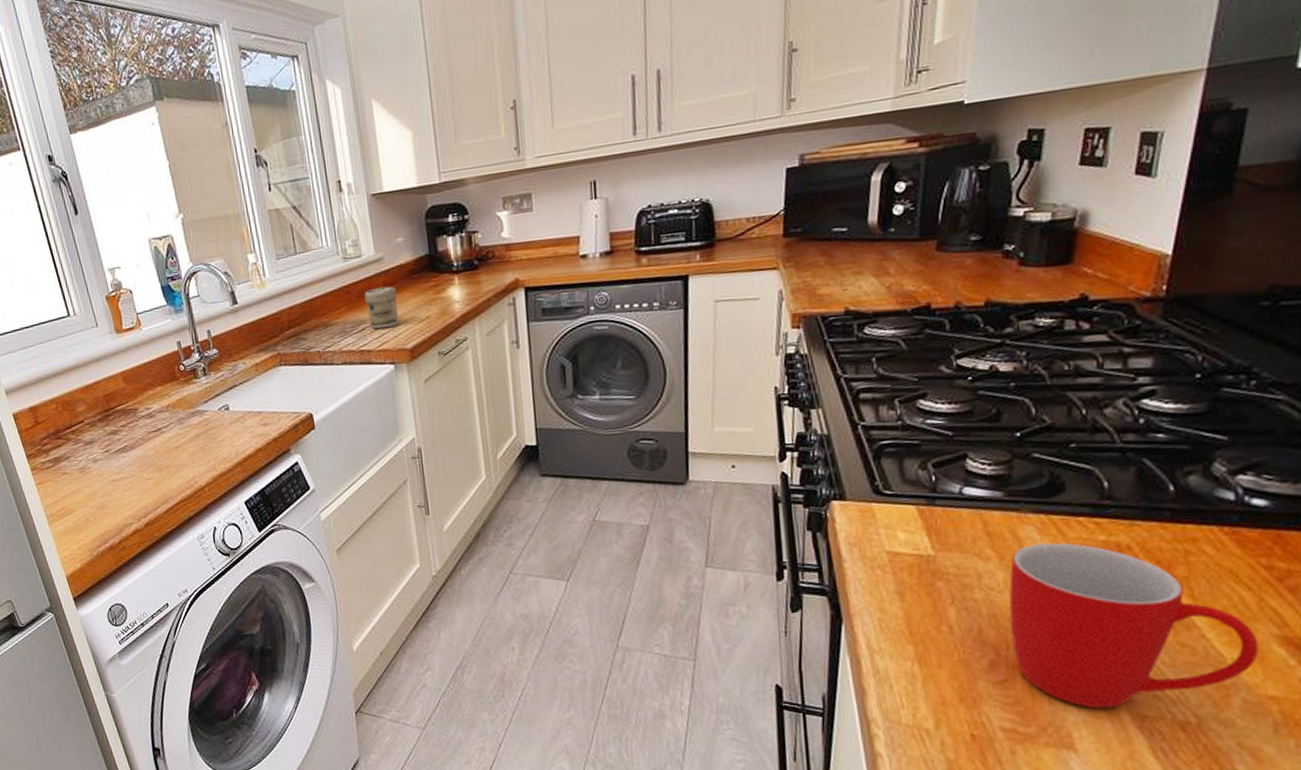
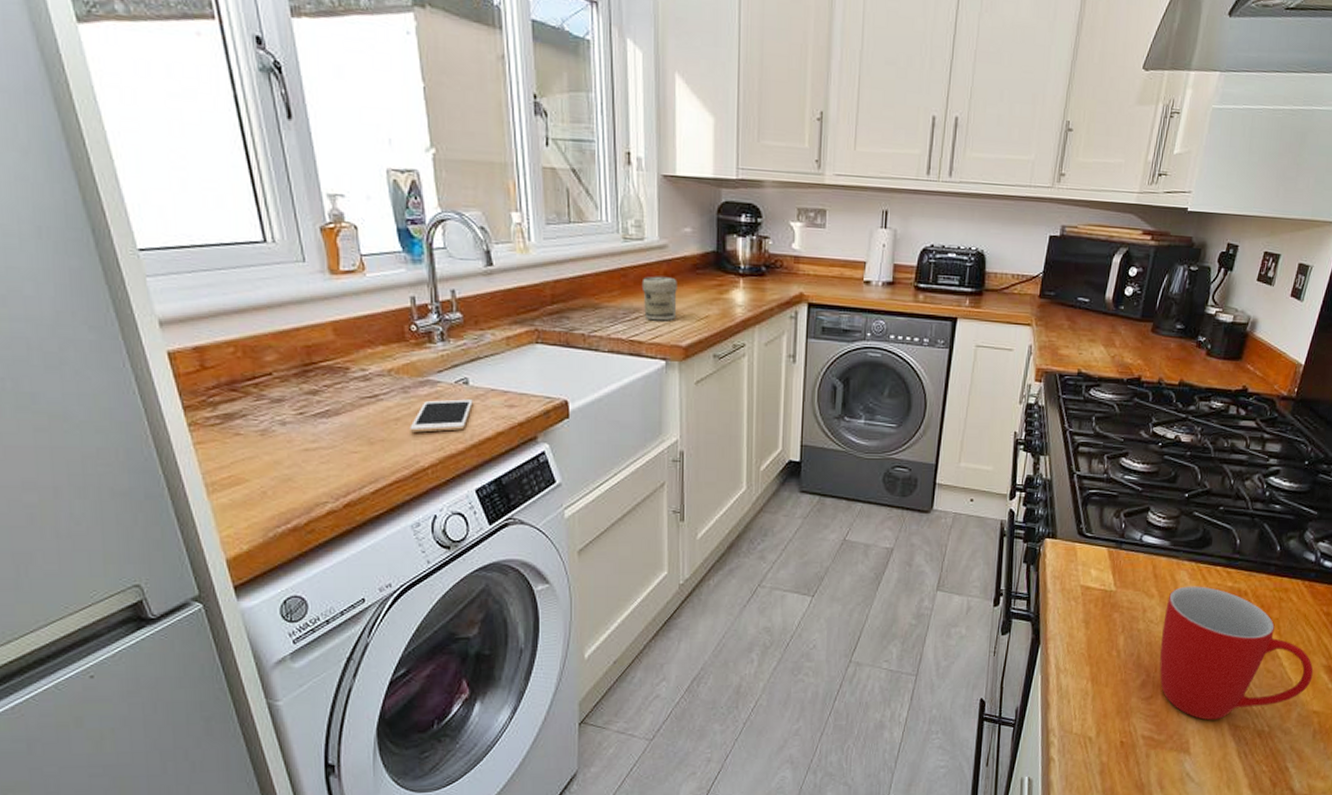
cell phone: none [187,423,235,457] -> present [410,399,473,433]

